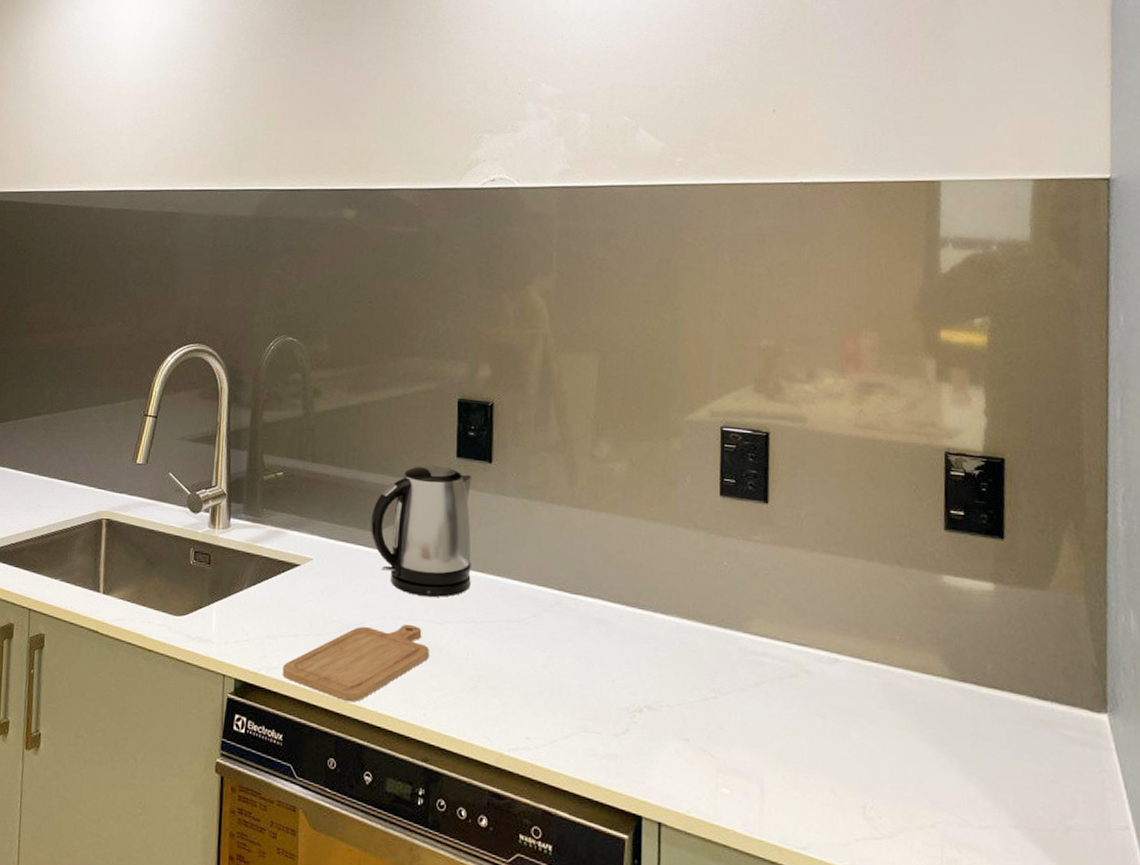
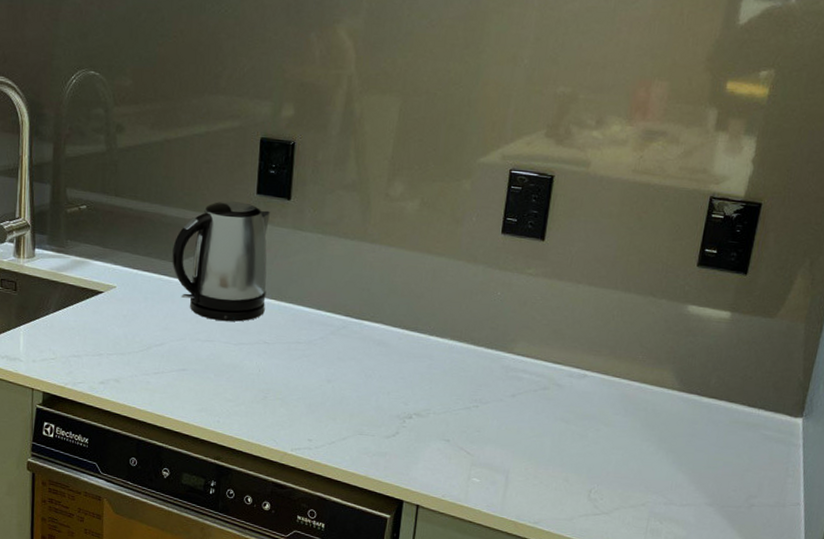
chopping board: present [282,624,430,703] -> none [87,345,224,412]

